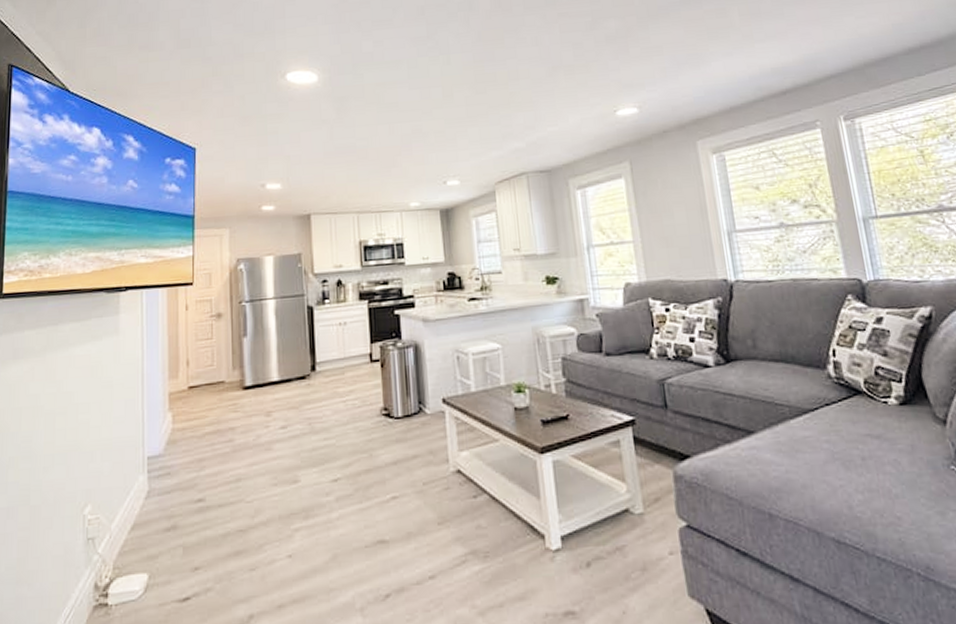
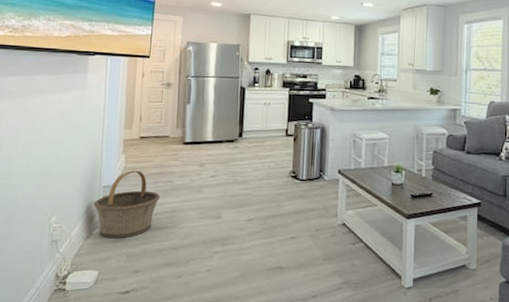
basket: none [137,431,219,526] -> present [93,170,160,238]

